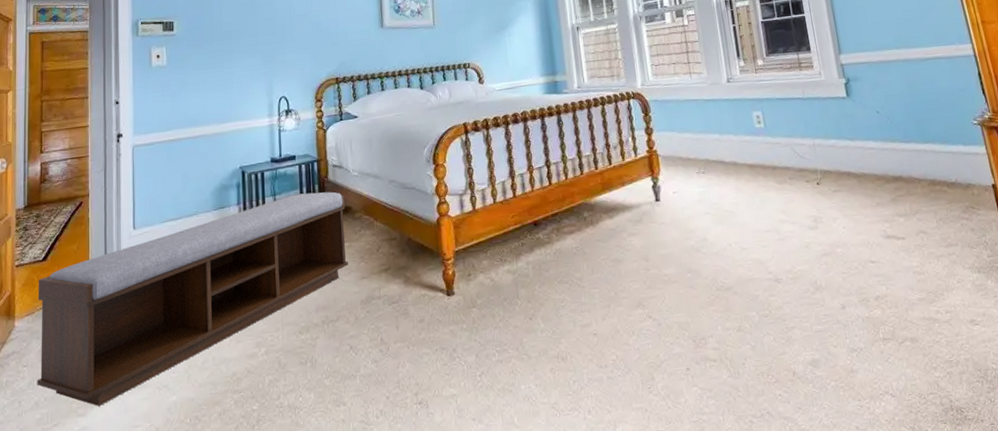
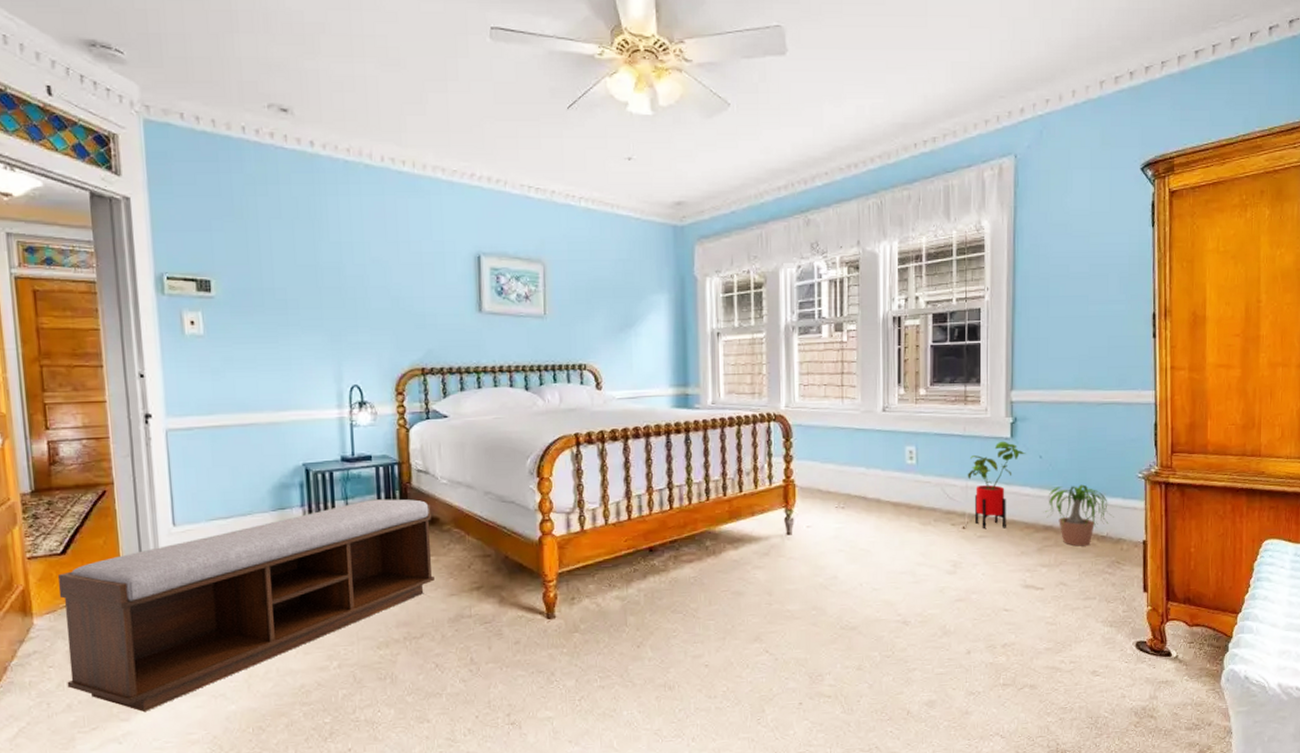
house plant: none [812,100,864,183] -> present [967,441,1026,529]
potted plant: none [890,134,959,194] -> present [1043,484,1114,546]

